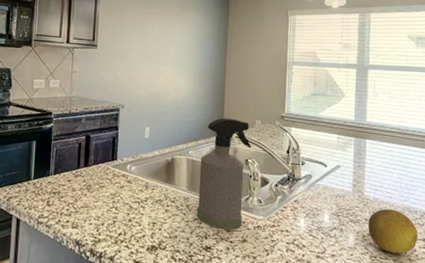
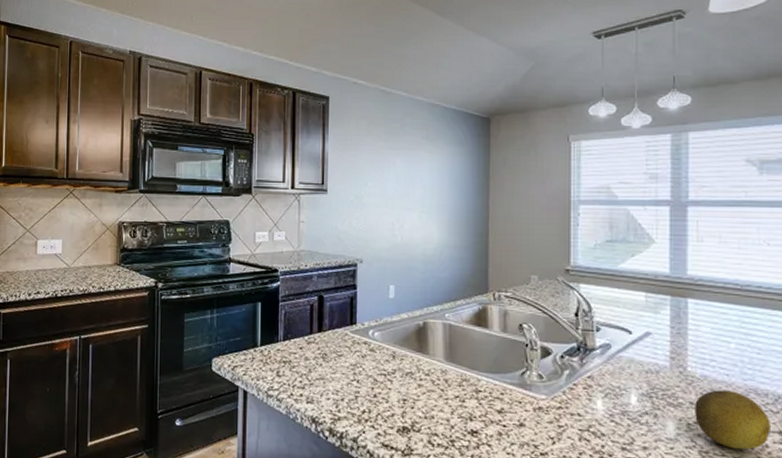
spray bottle: present [196,118,251,230] -> none [458,273,527,411]

